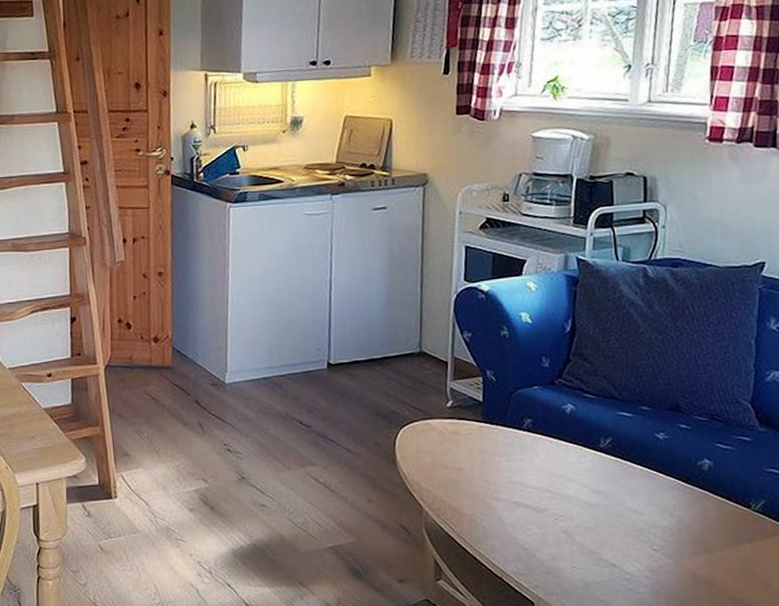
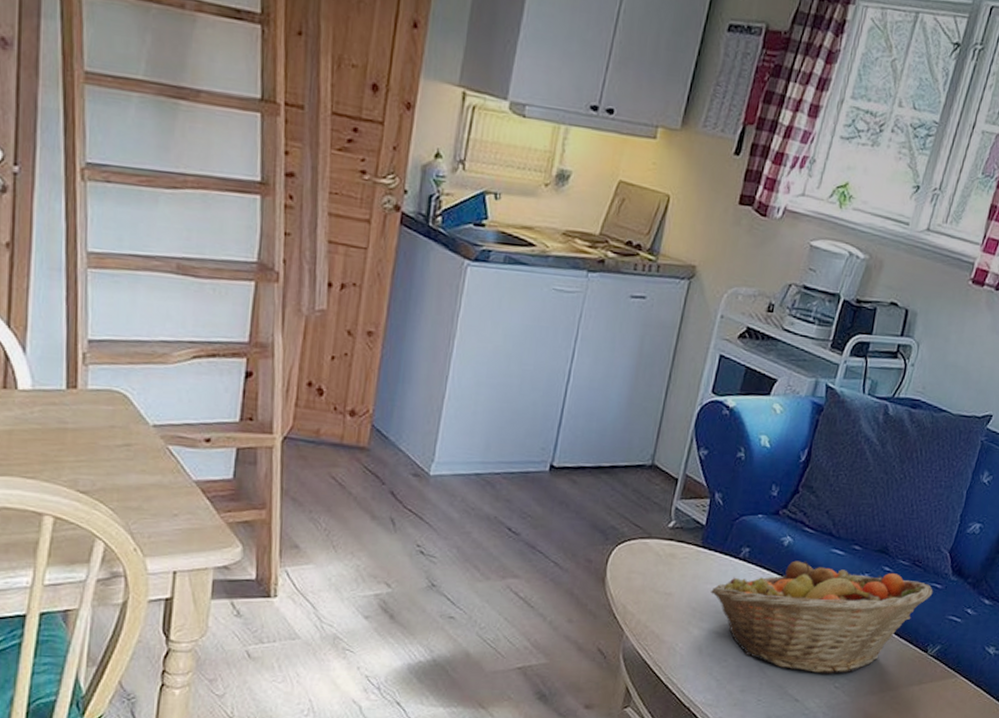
fruit basket: none [501,426,742,537] -> present [711,560,933,674]

